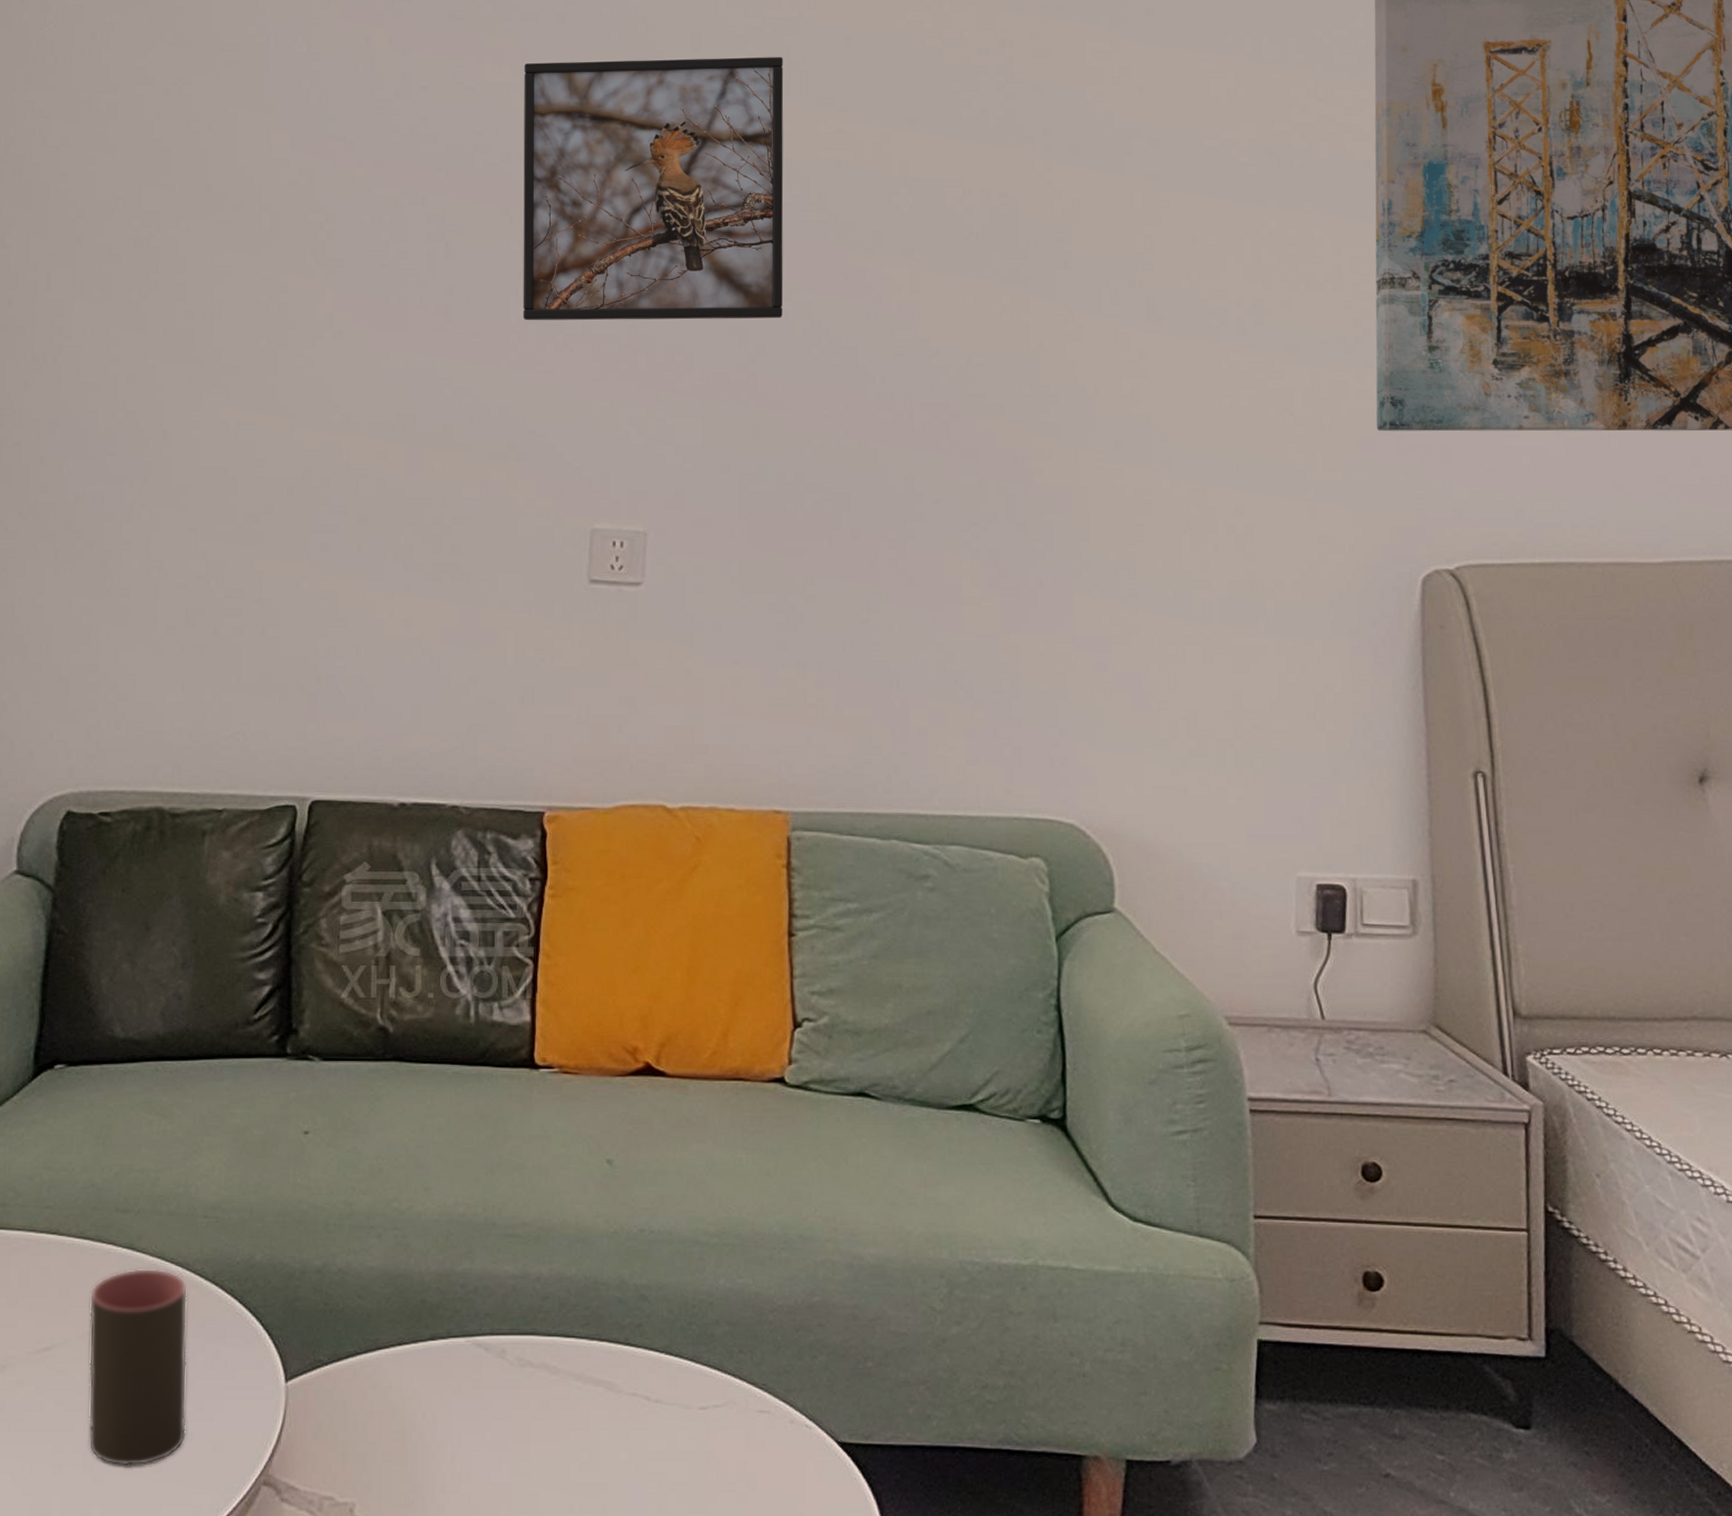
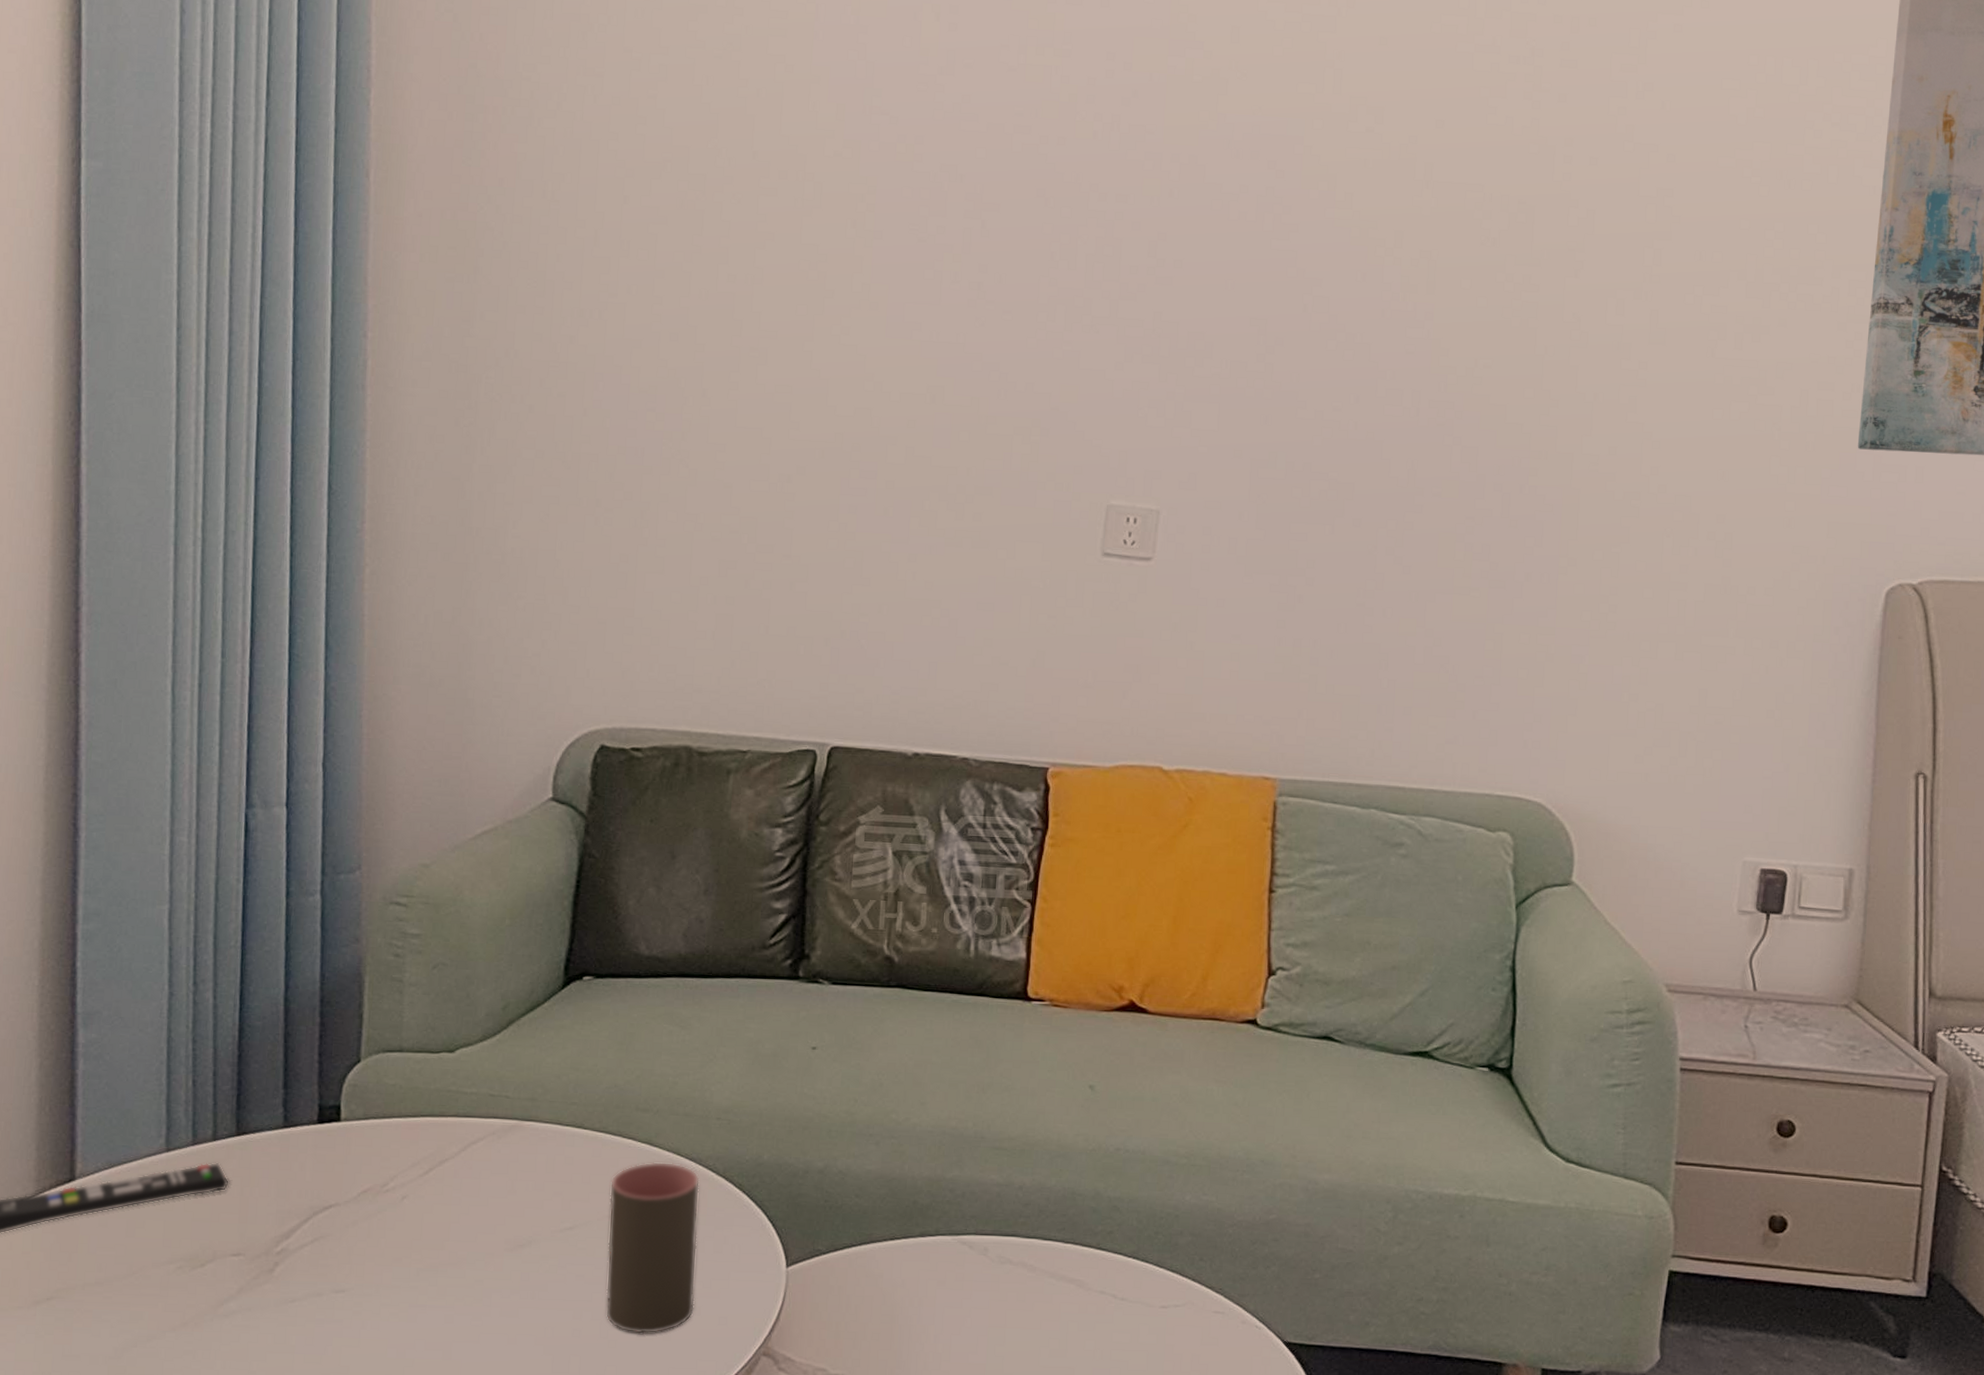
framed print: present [523,57,784,321] -> none [1052,46,1319,312]

